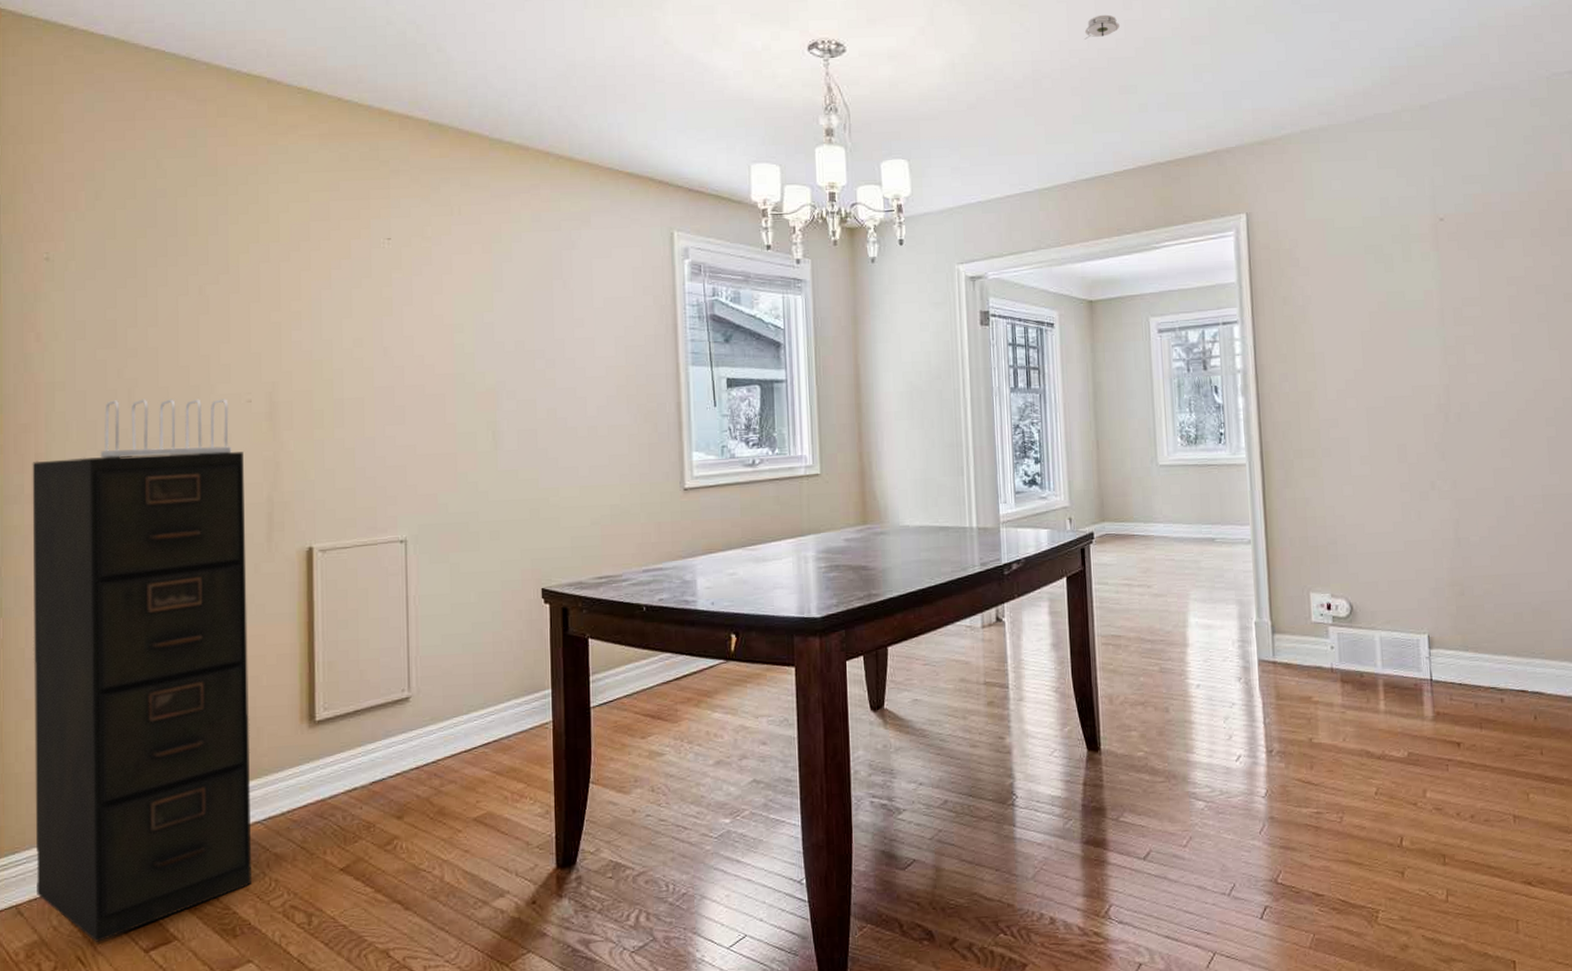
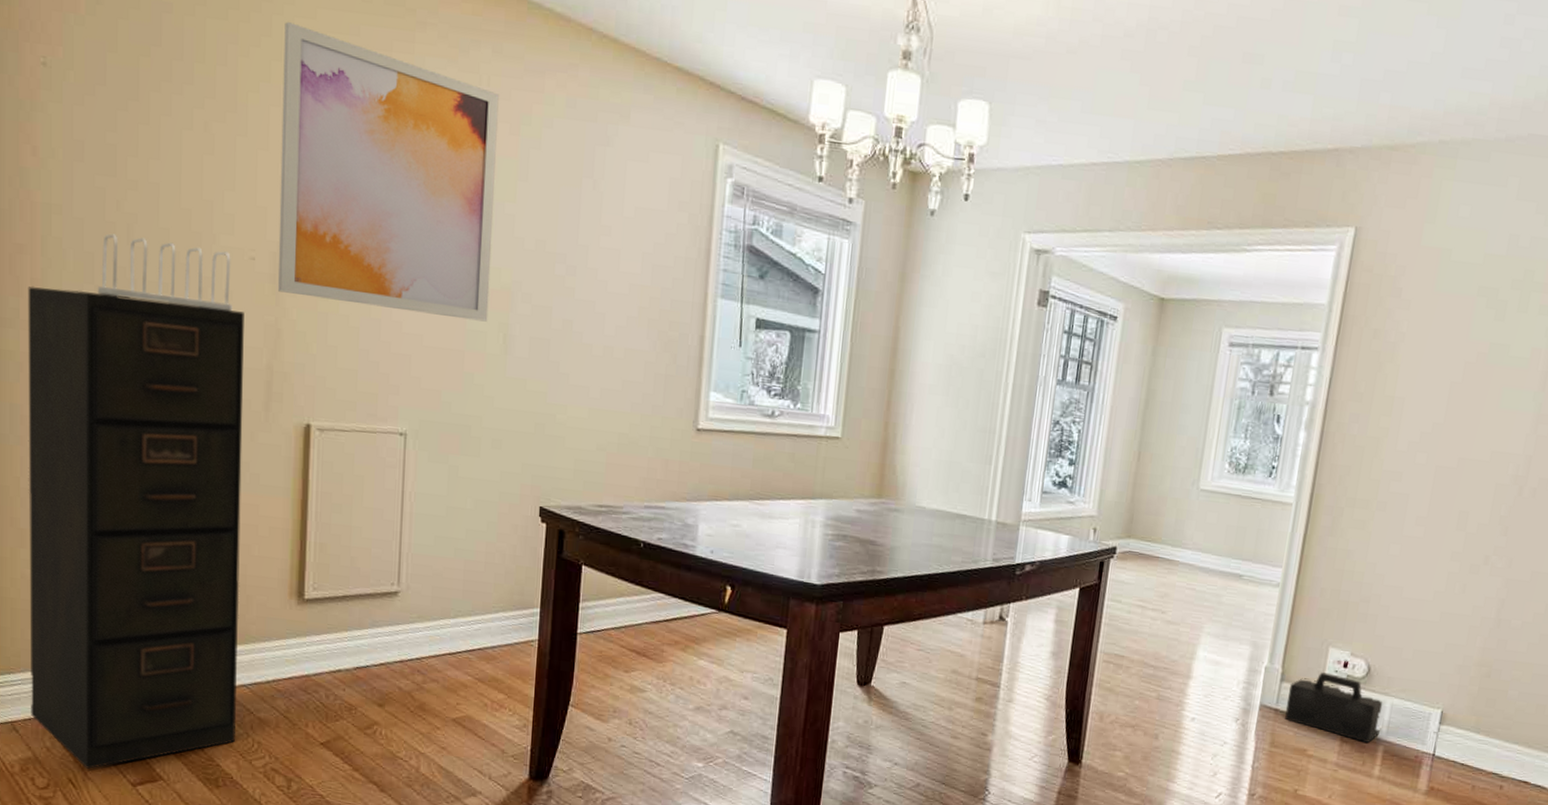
wall art: none [270,188,476,428] -> present [278,21,499,322]
speaker: none [1282,618,1376,679] -> present [1285,672,1383,743]

